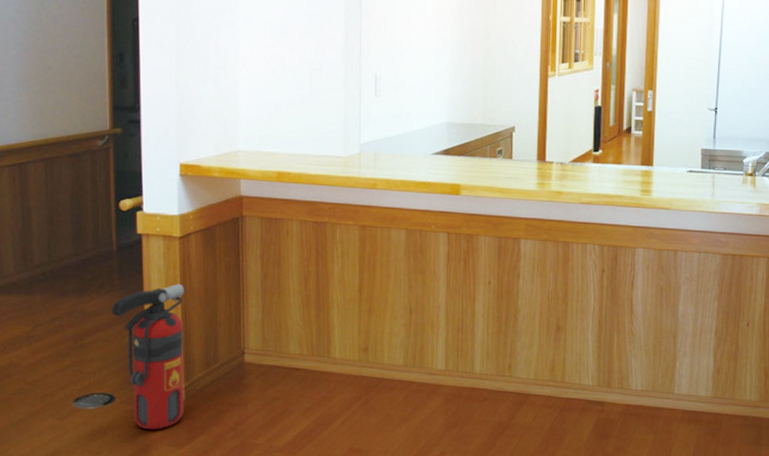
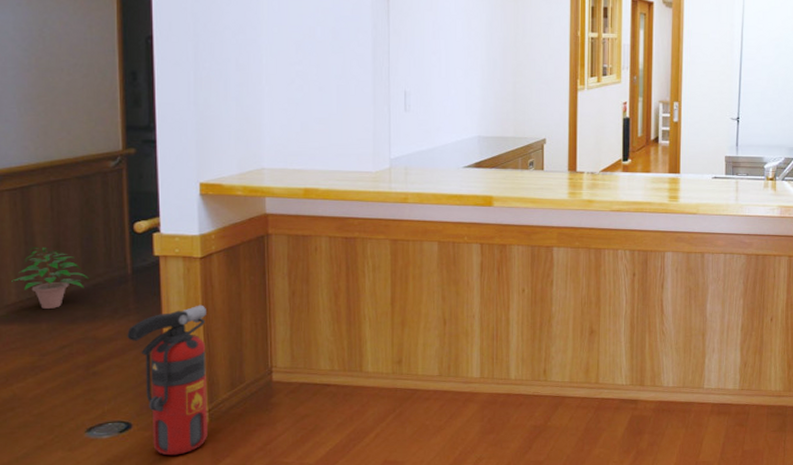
potted plant: none [10,221,79,281] -> present [12,247,90,309]

